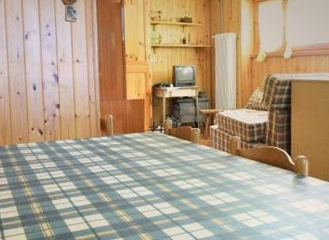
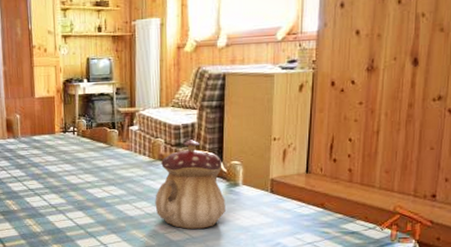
teapot: none [233,137,294,216] -> present [155,140,225,229]

